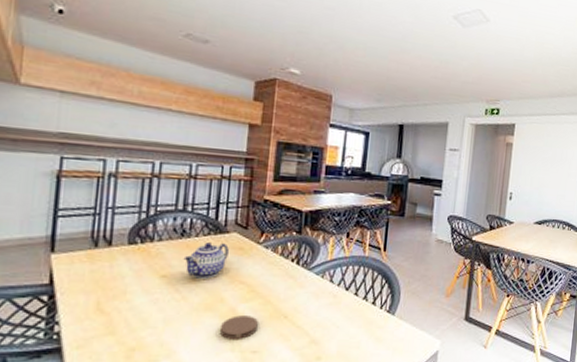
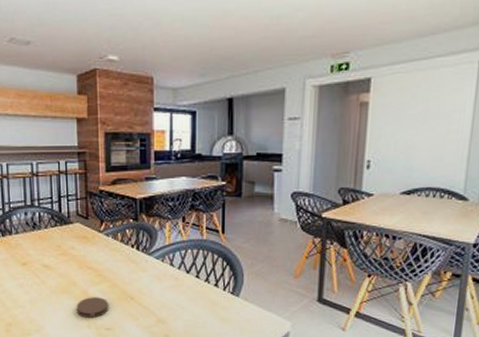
teapot: present [183,242,229,279] -> none [38,233,74,265]

